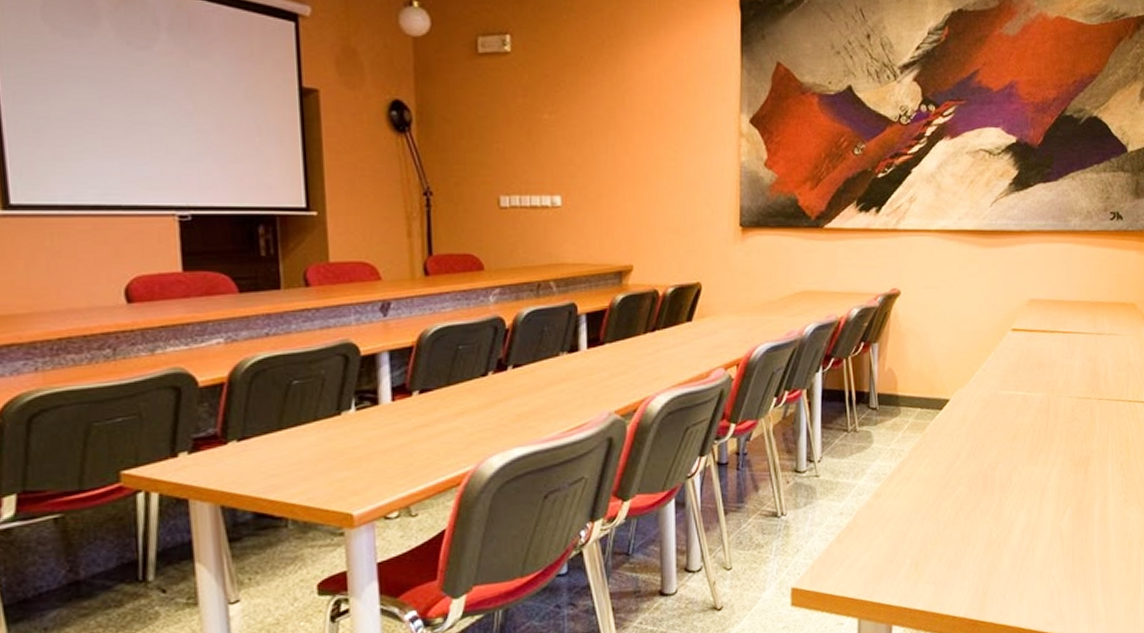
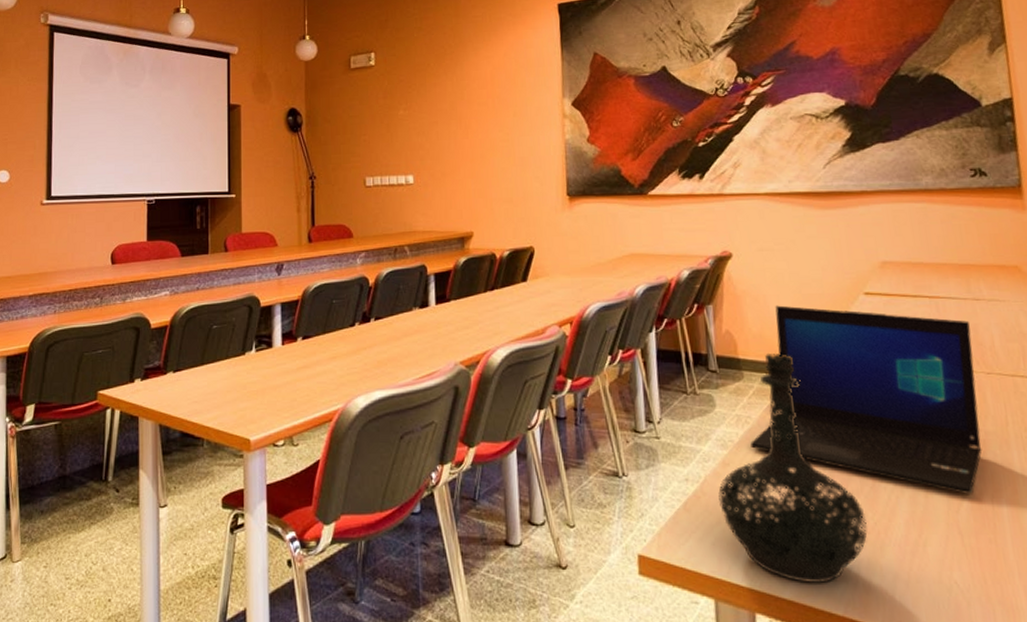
bottle: none [869,388,991,594] -> present [718,352,868,584]
laptop: none [901,342,1091,504] -> present [750,305,982,494]

